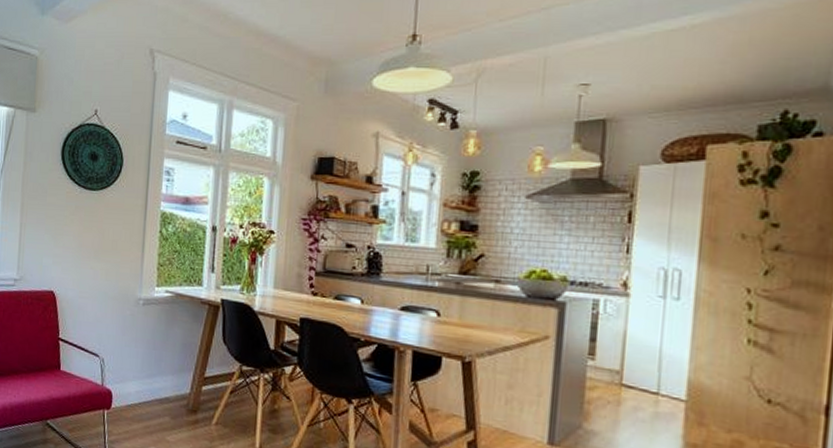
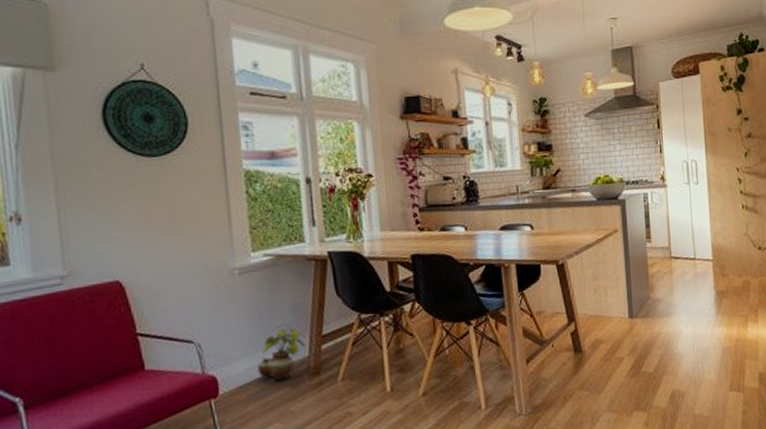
potted plant: none [145,358,190,410] -> present [257,323,307,381]

